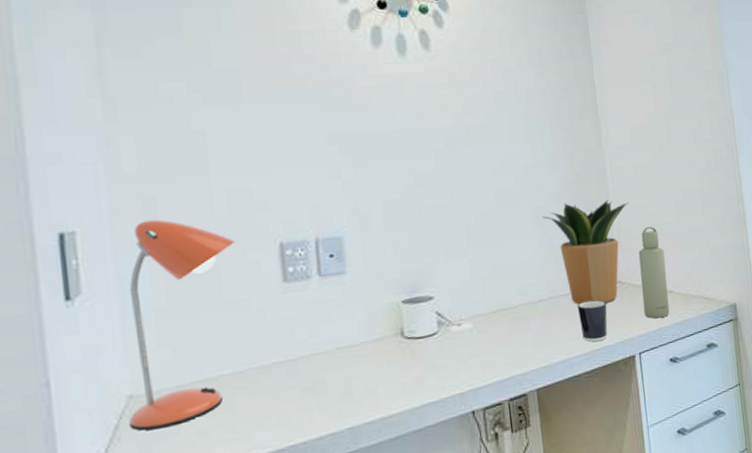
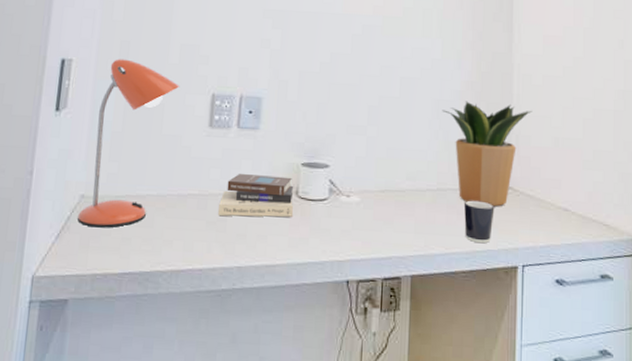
books: none [313,318,402,379] -> present [218,173,294,218]
bottle: present [638,226,670,319] -> none [533,138,564,235]

